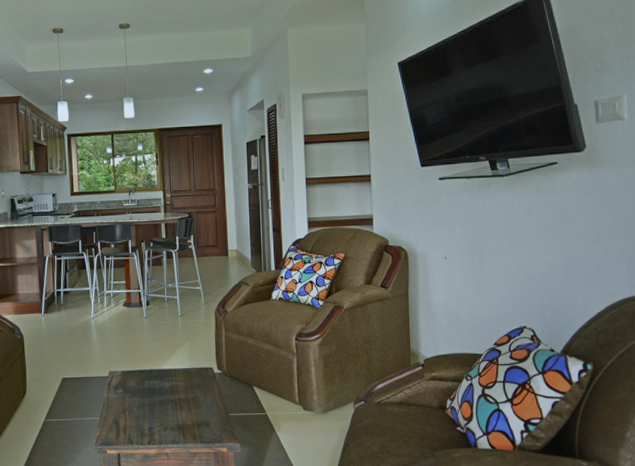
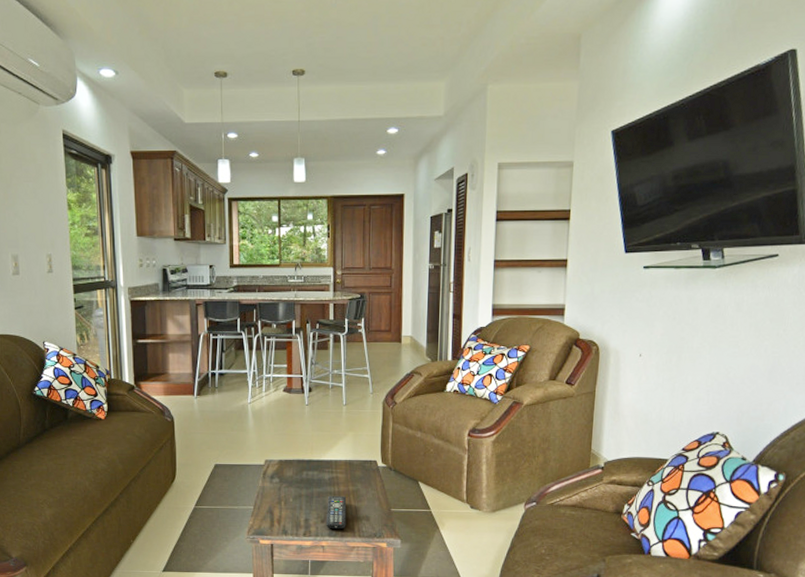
remote control: none [168,403,188,435] -> present [326,495,347,529]

